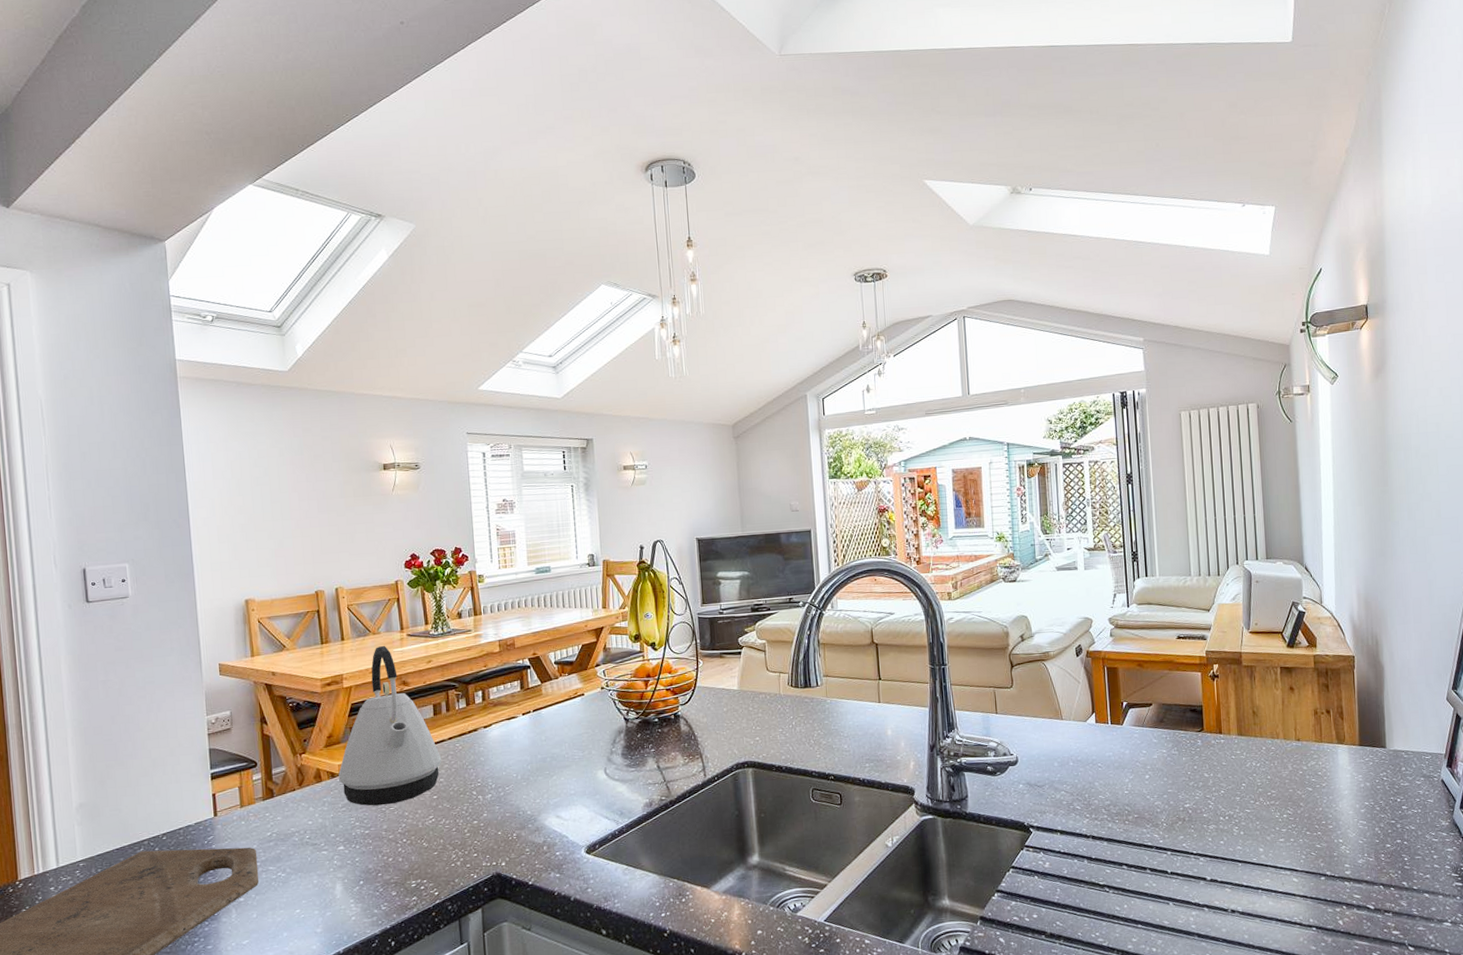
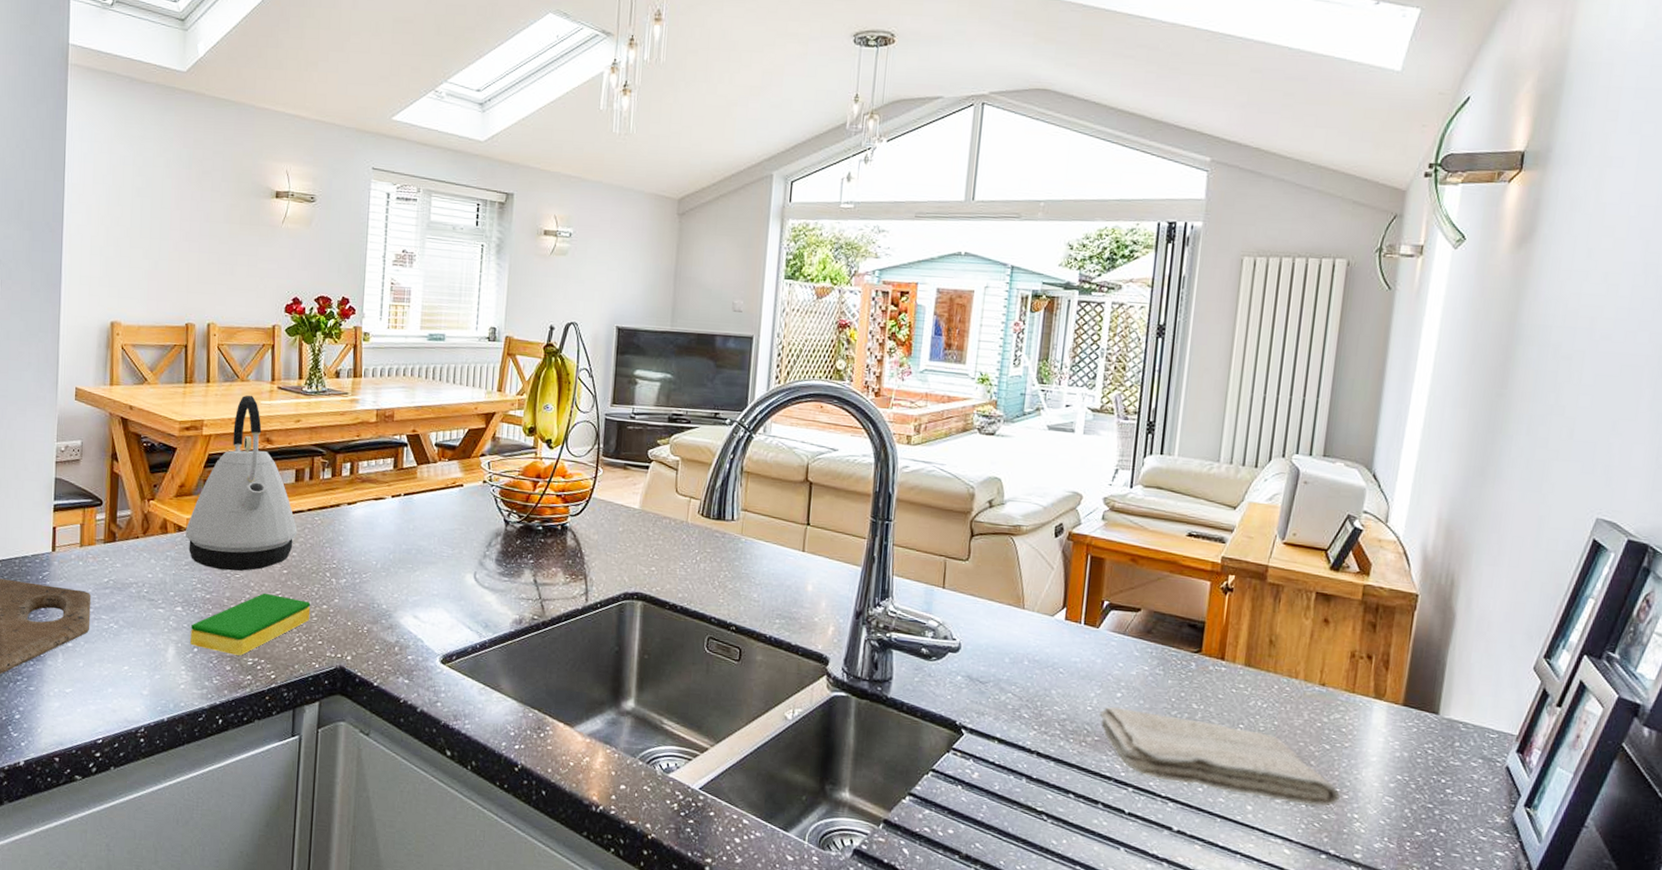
dish sponge: none [355,819,464,881] -> present [190,593,311,656]
washcloth: none [1135,786,1326,840] -> present [1099,706,1340,806]

